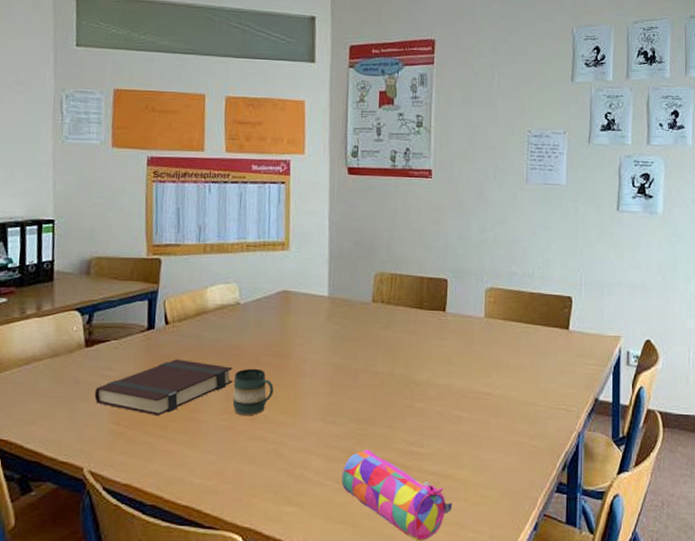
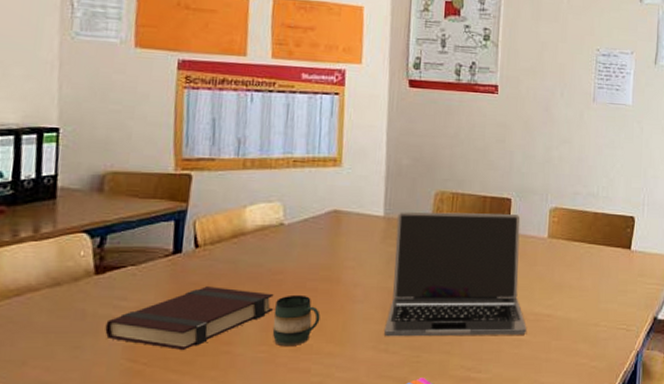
laptop: none [331,292,466,412] -> present [383,211,526,337]

